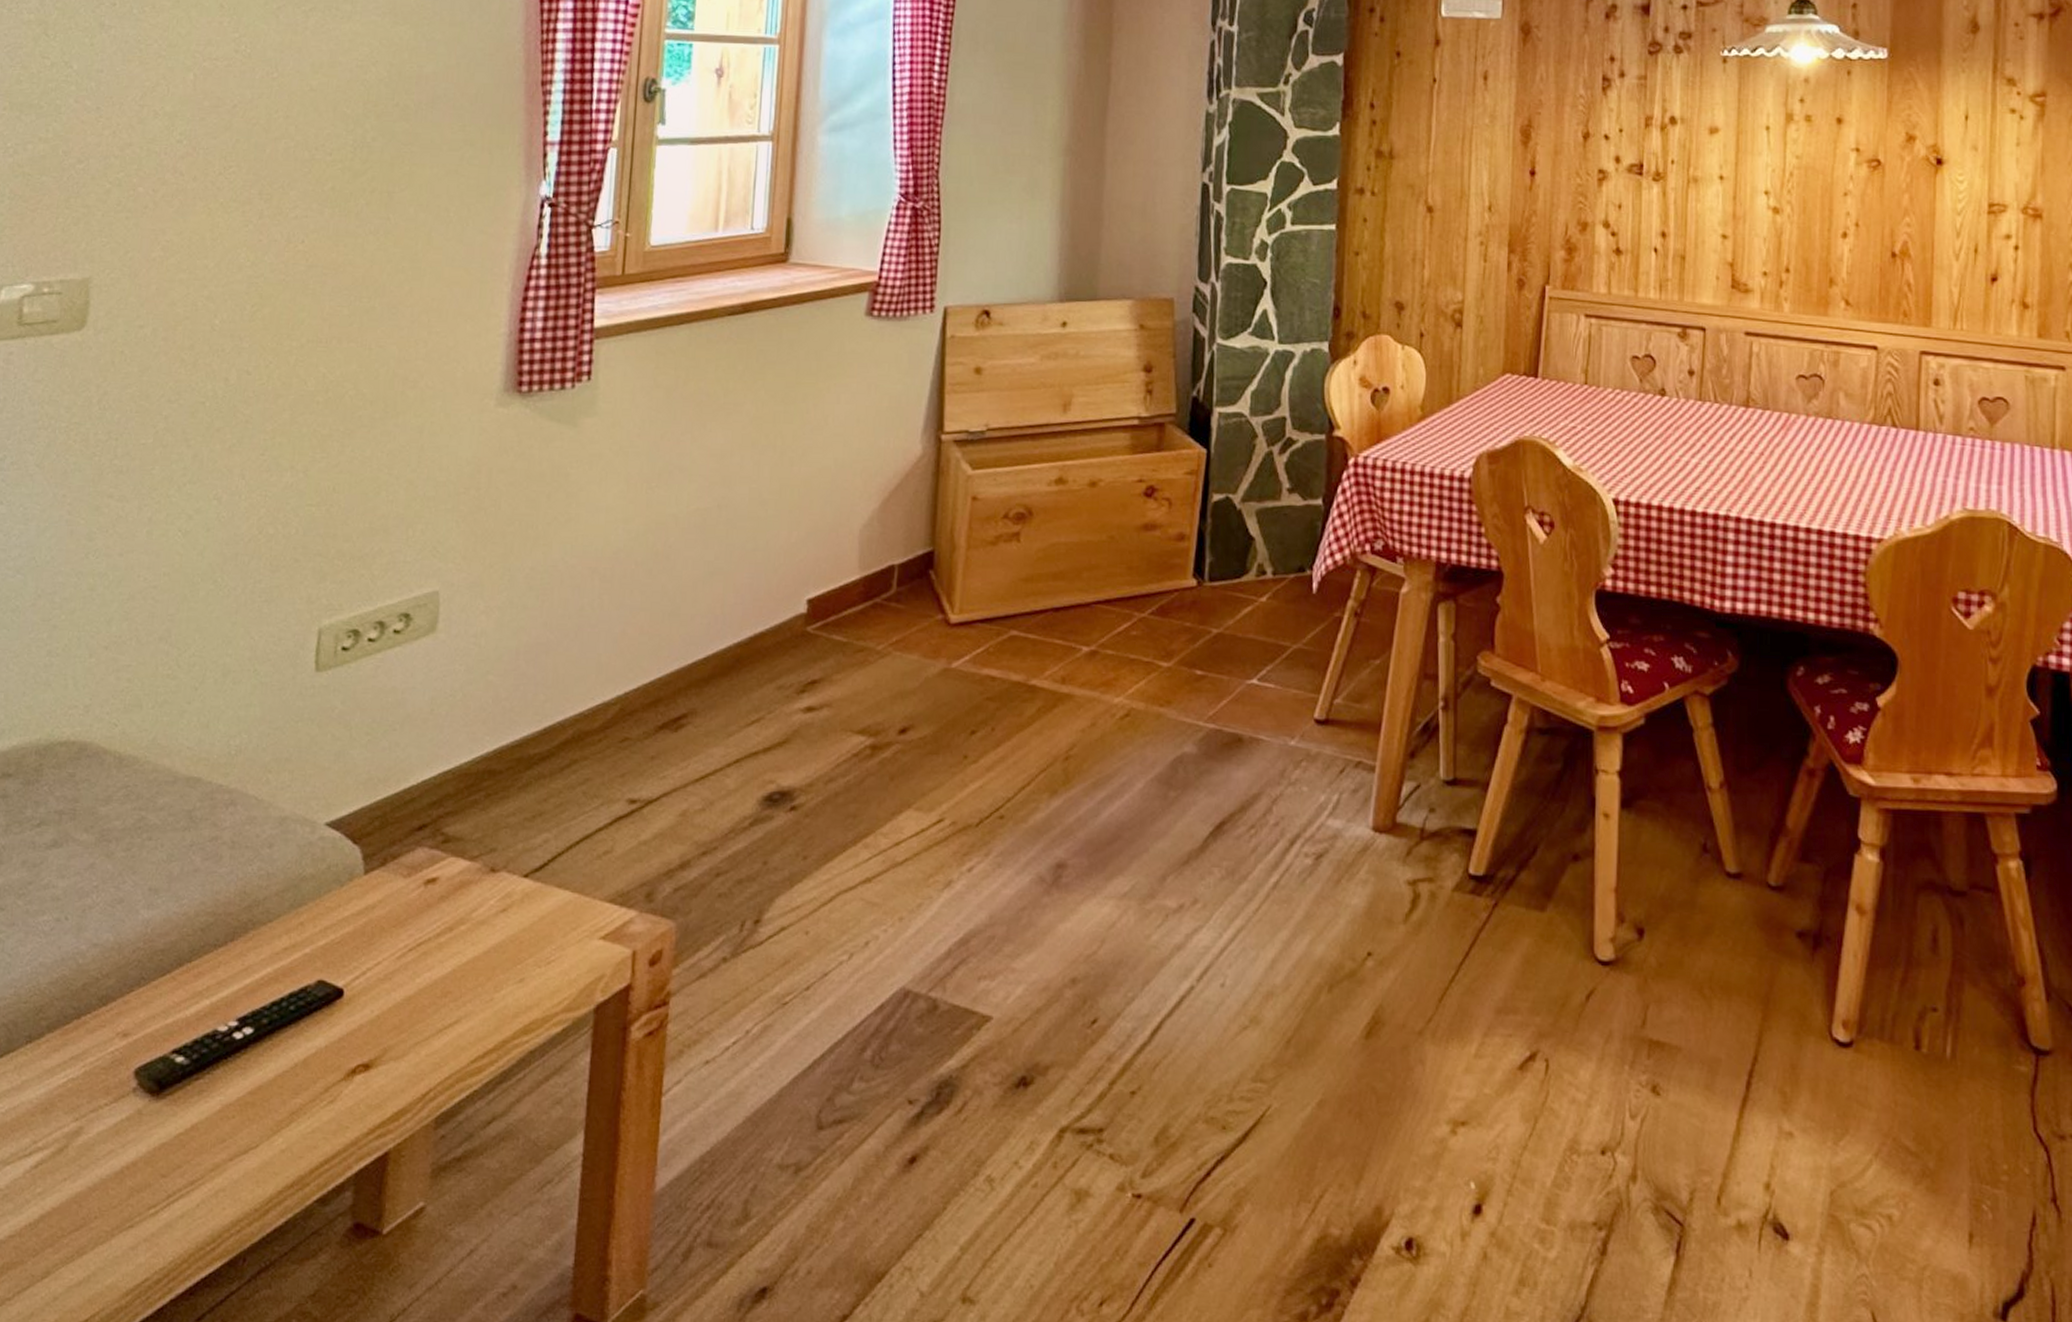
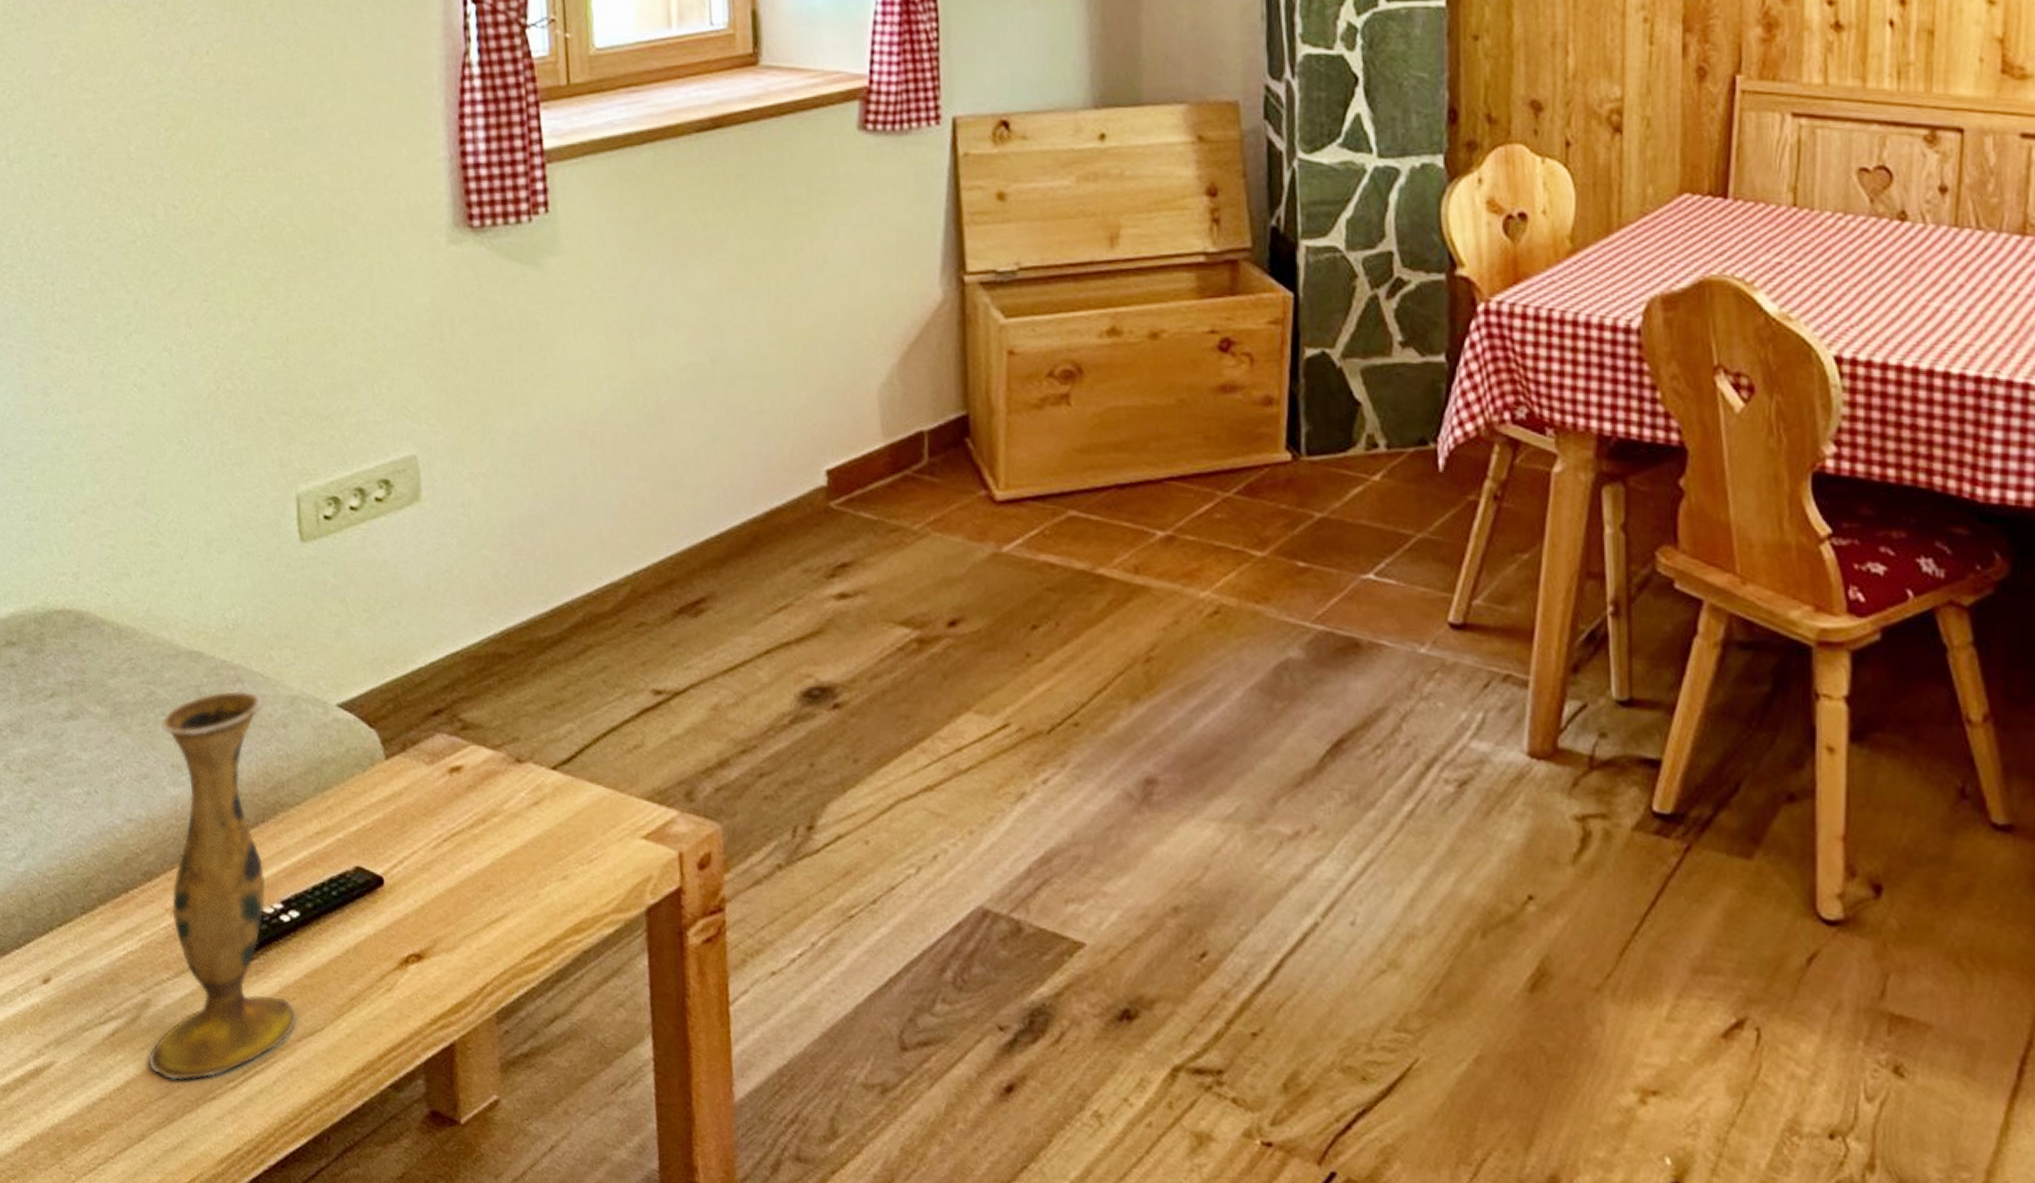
vase: none [68,813,254,1210] -> present [148,690,298,1080]

